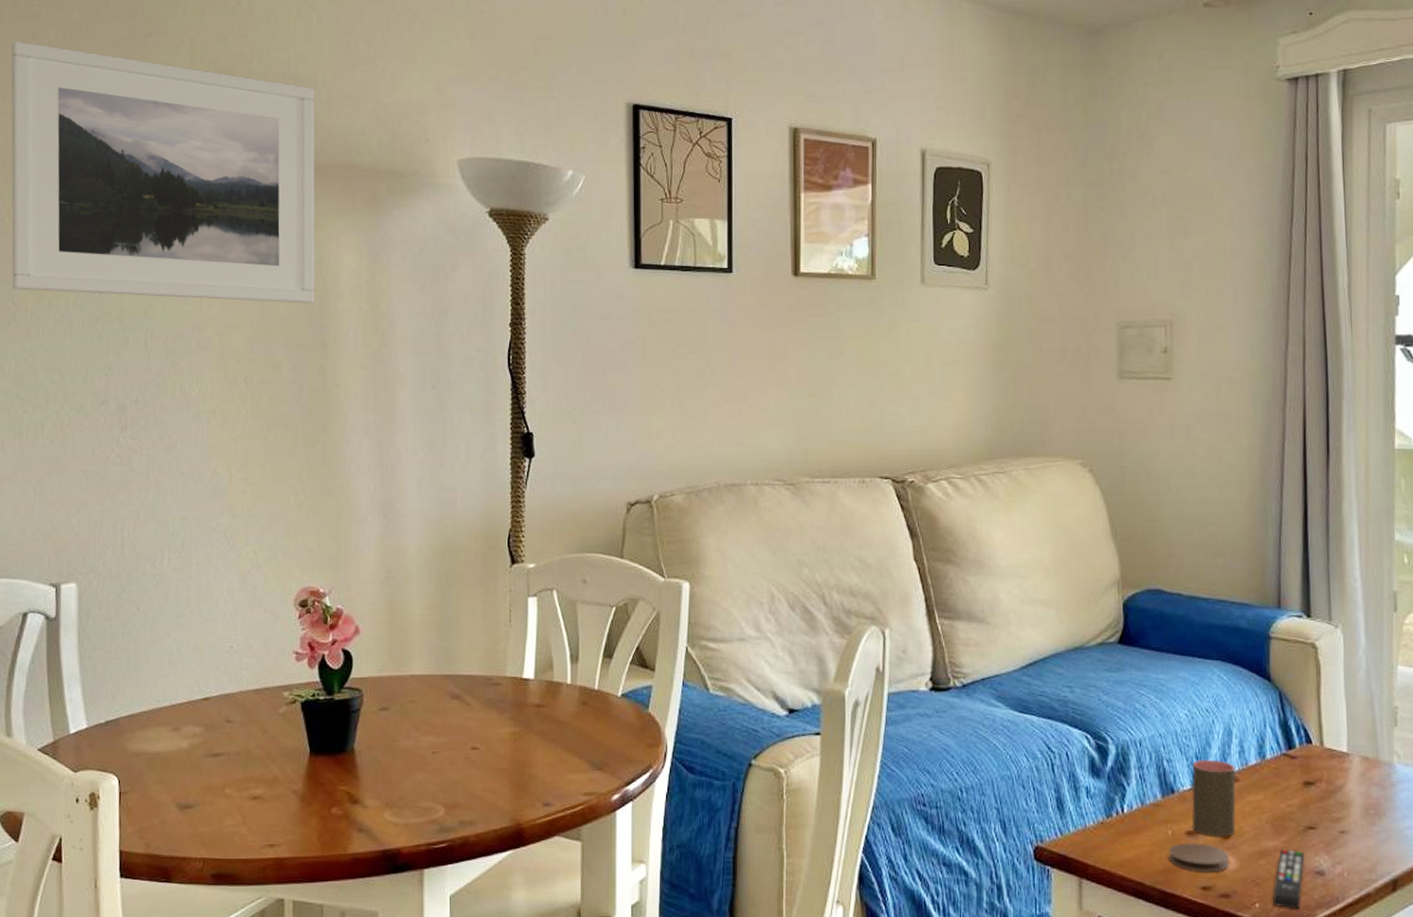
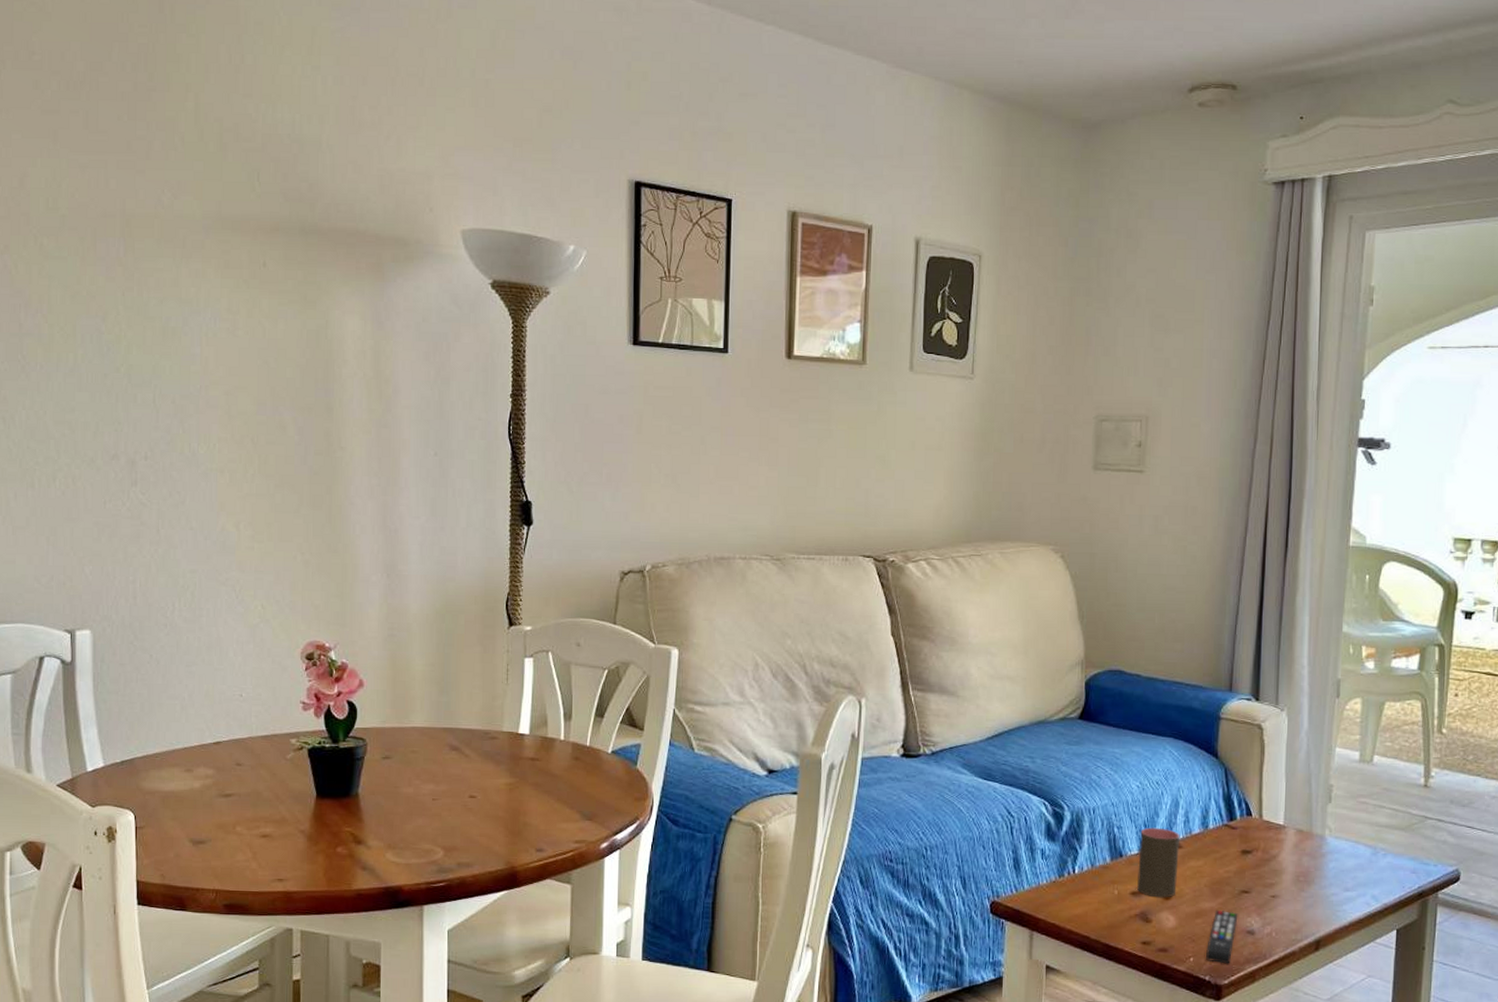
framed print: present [11,41,315,303] -> none [13,91,321,367]
coaster: present [1168,843,1230,873] -> none [1113,902,1170,929]

